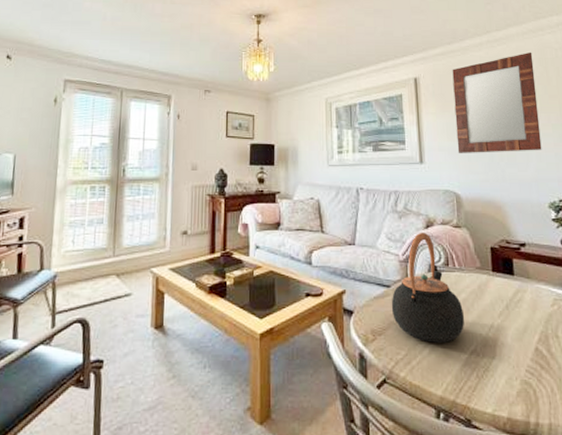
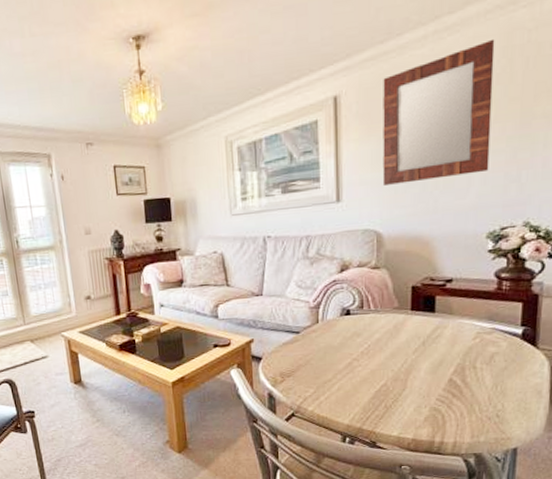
teapot: present [391,232,465,343] -> none [300,276,377,381]

